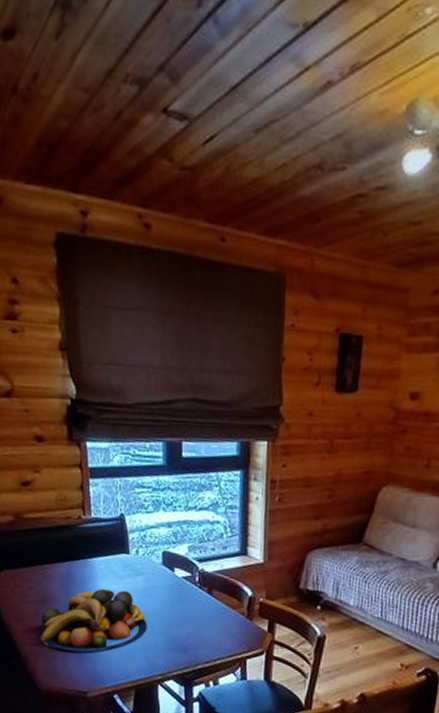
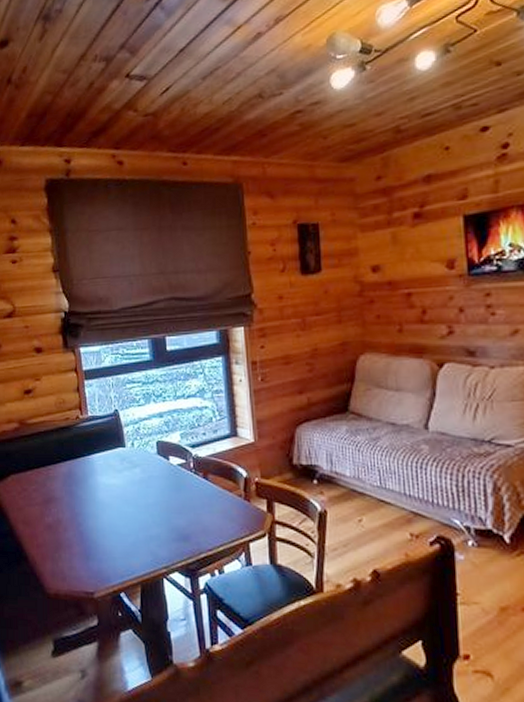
fruit bowl: present [40,589,147,653] -> none [46,483,148,551]

